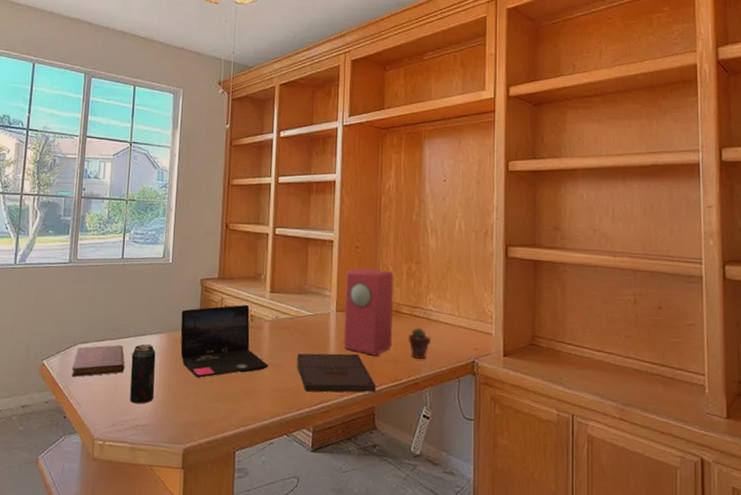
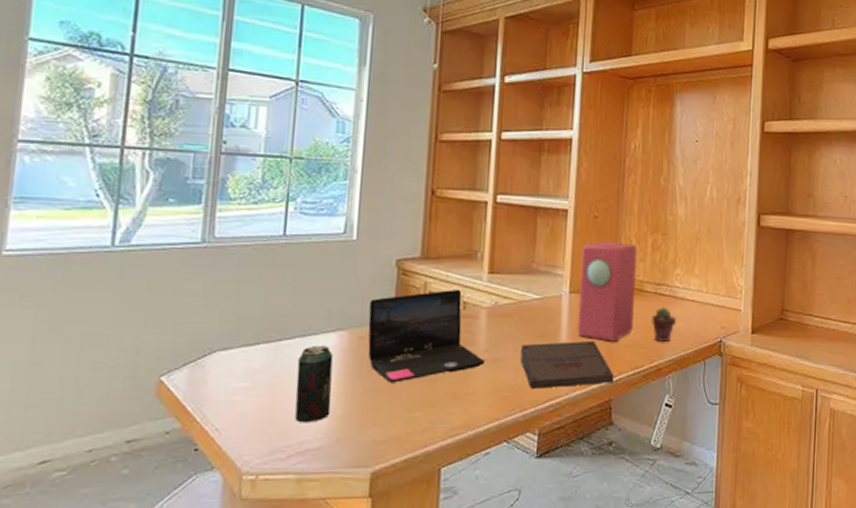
notebook: present [72,345,125,377] -> none [207,349,288,395]

